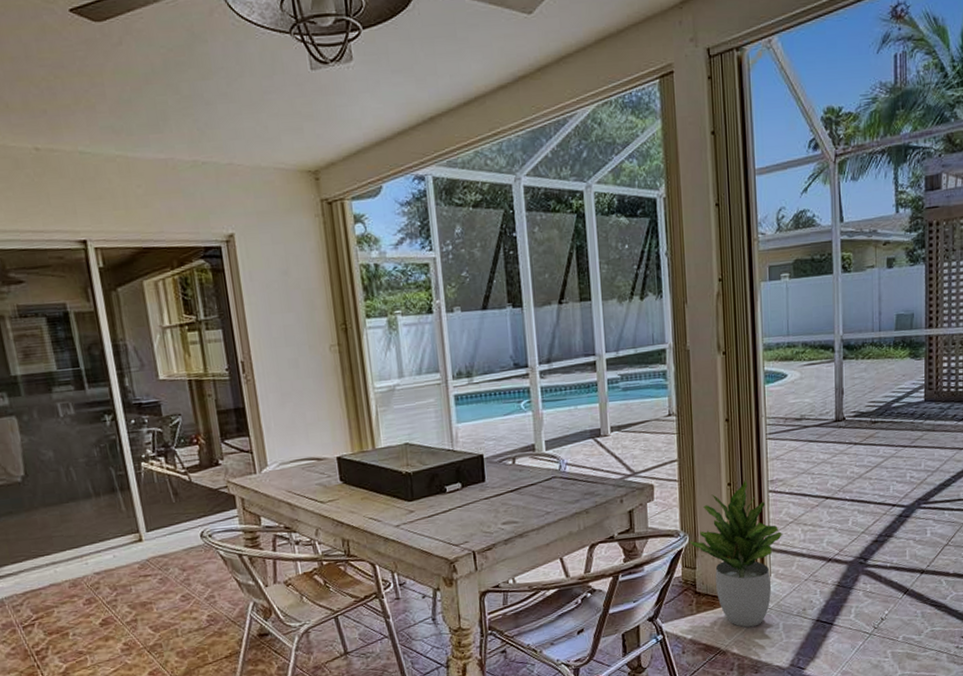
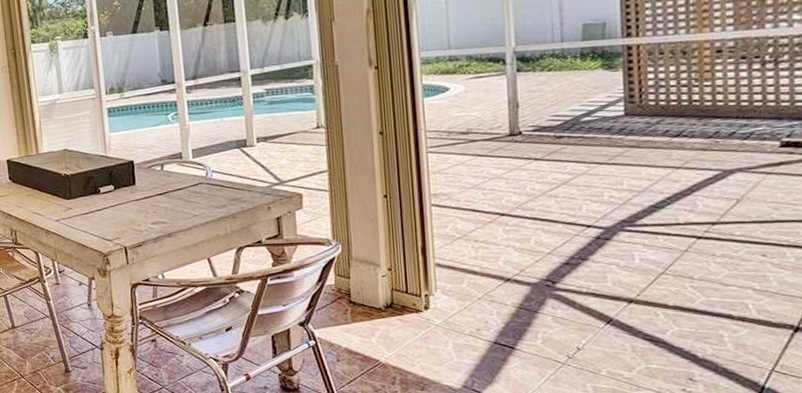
potted plant: present [689,479,783,628] -> none [341,192,450,342]

